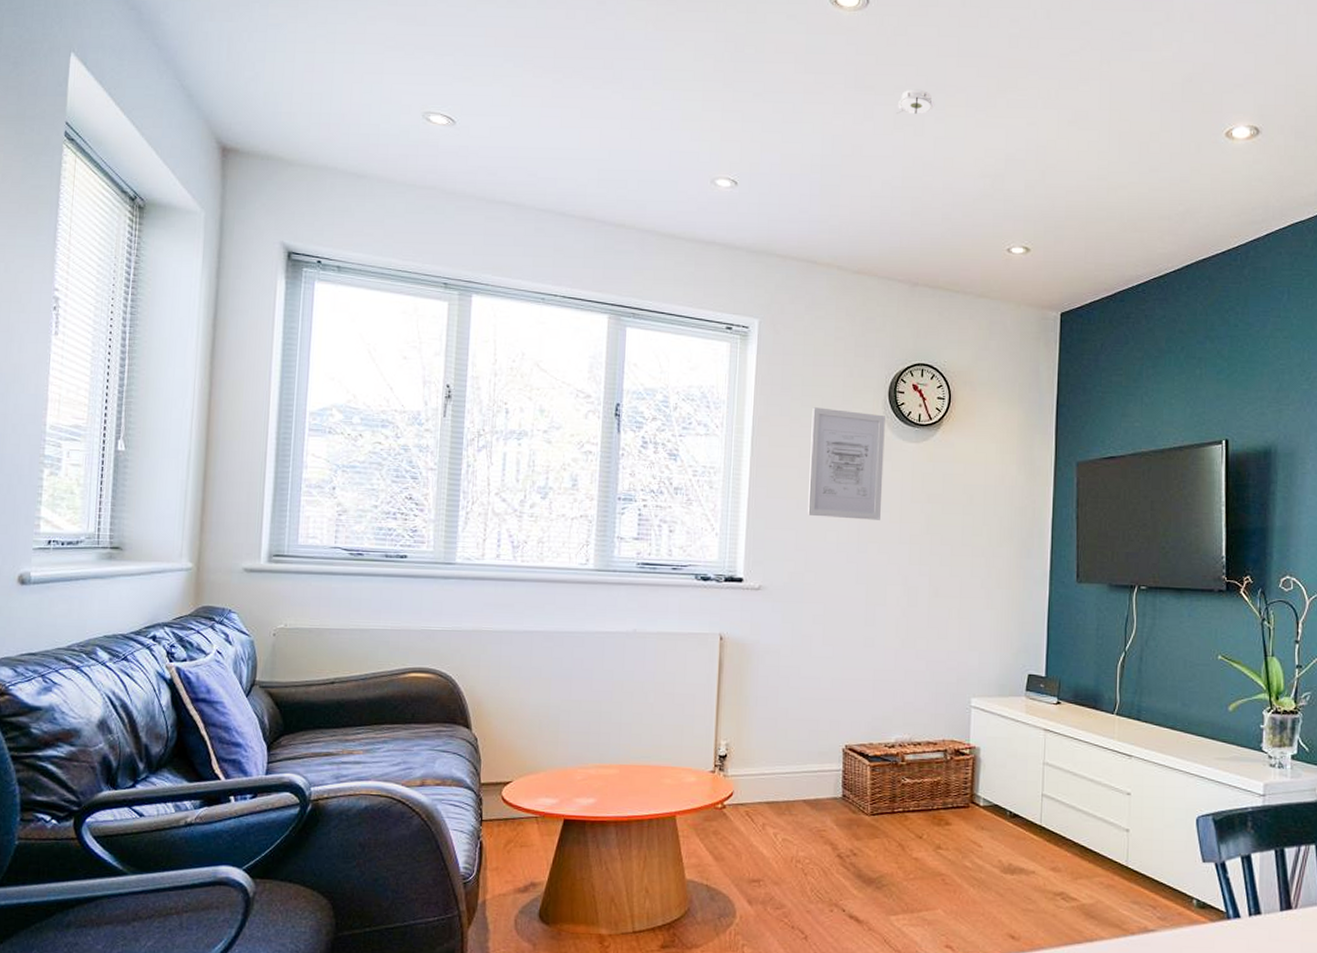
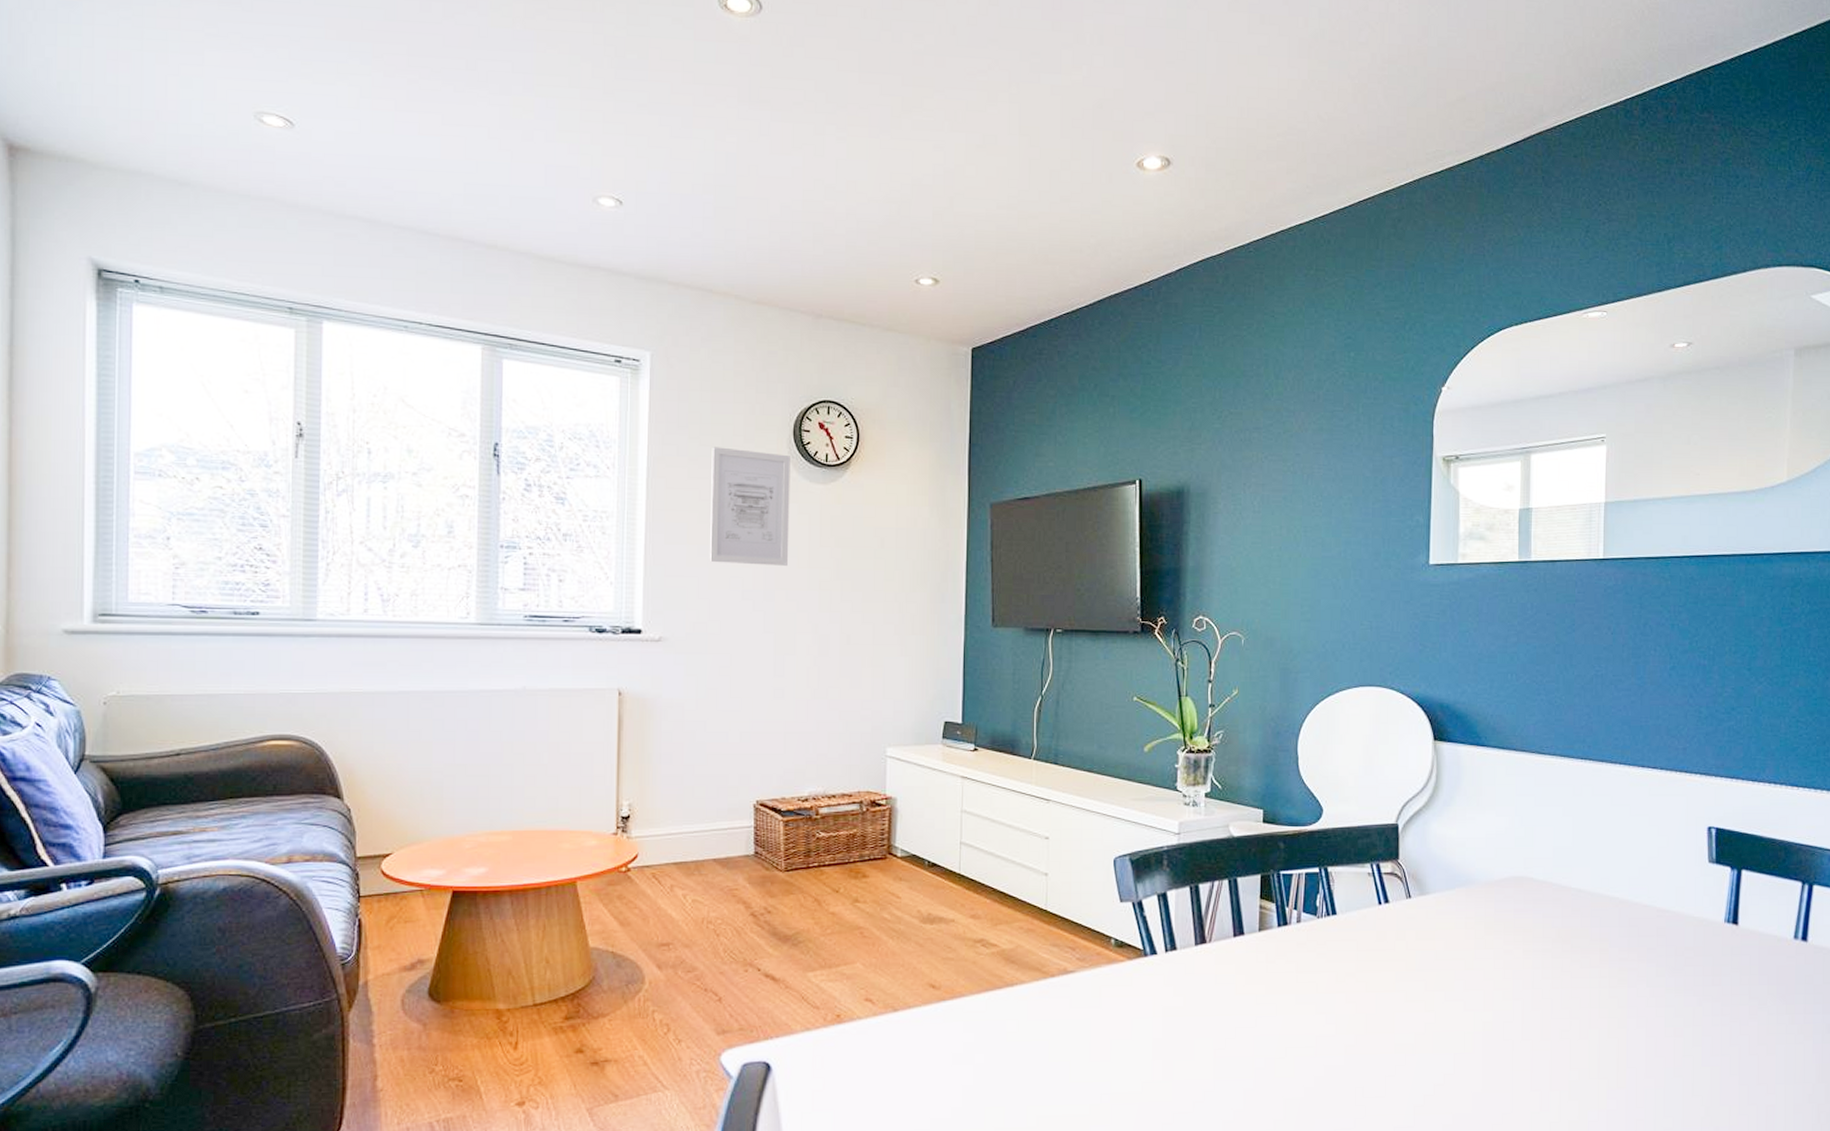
smoke detector: present [897,89,935,114] -> none [795,105,836,133]

